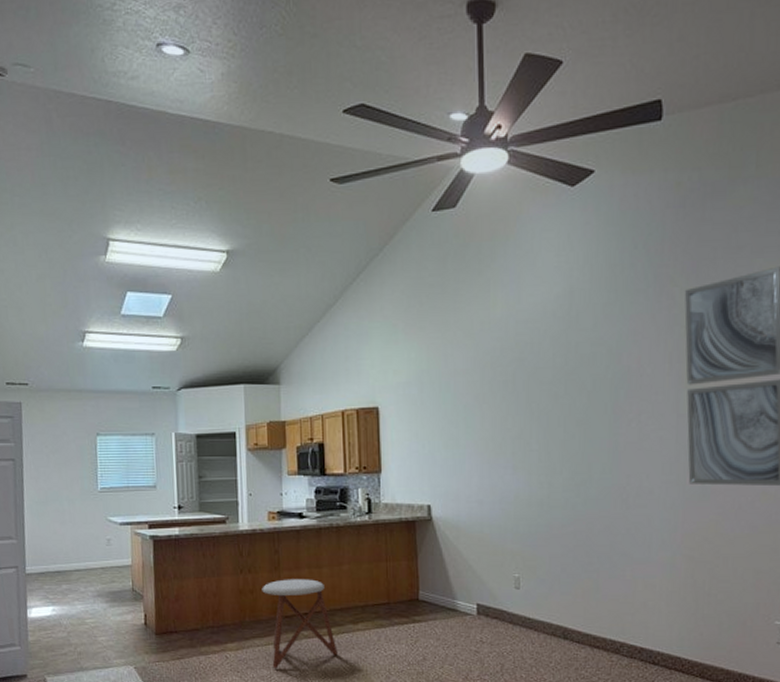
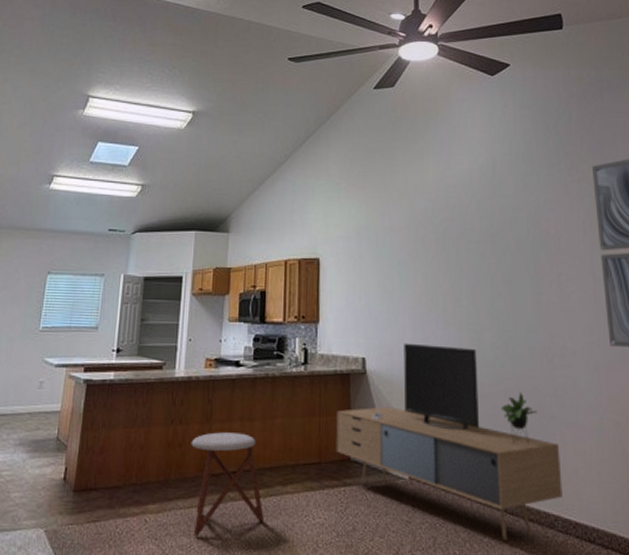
media console: none [403,489,630,664] -> present [336,343,563,540]

